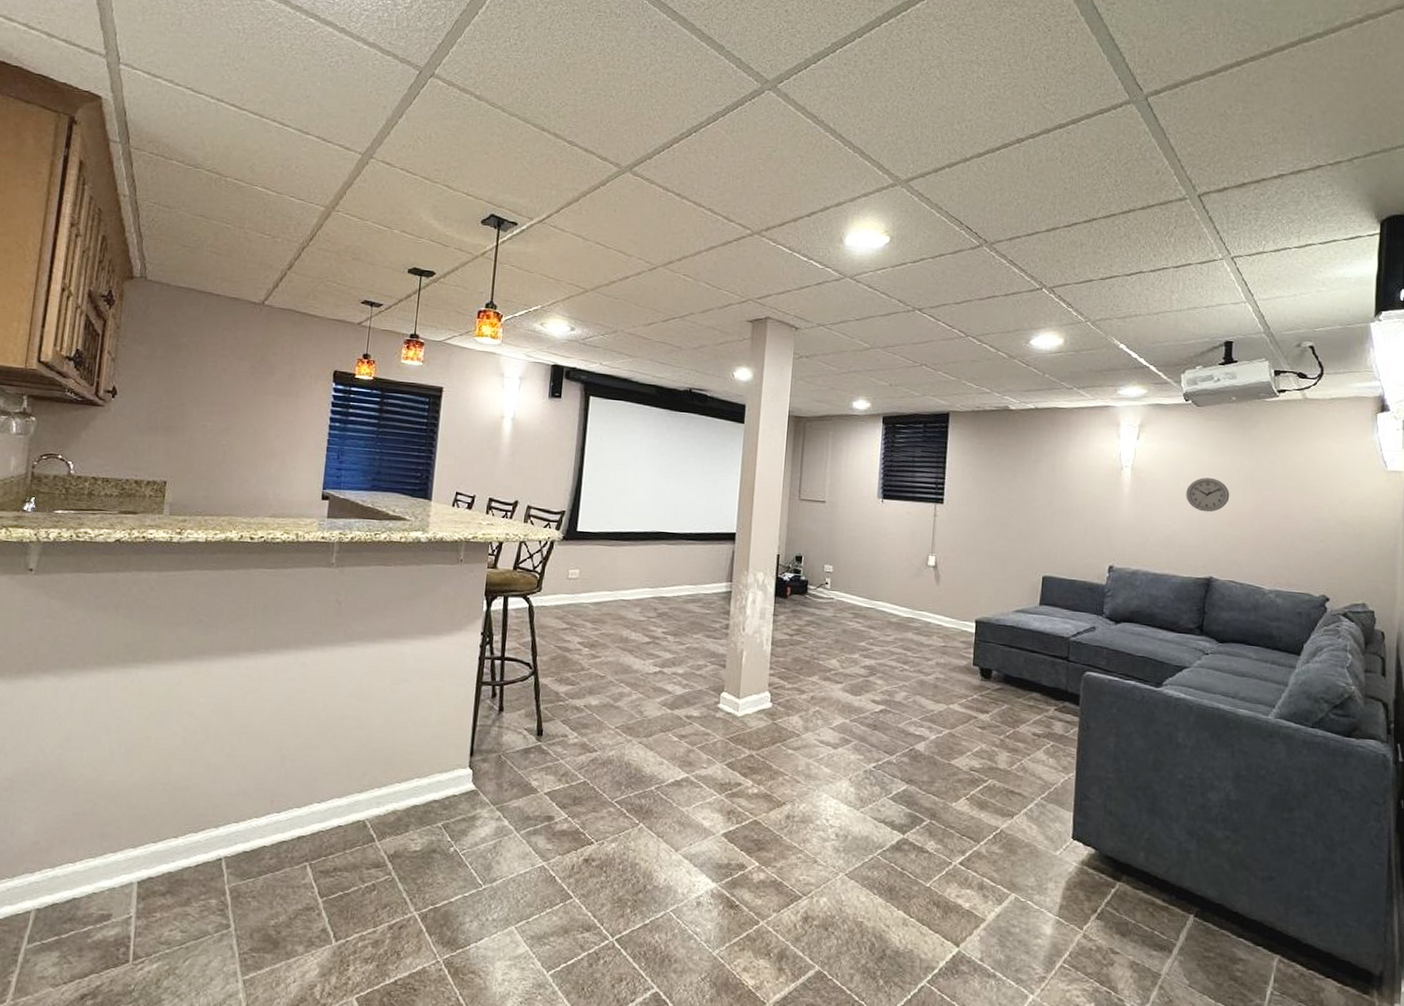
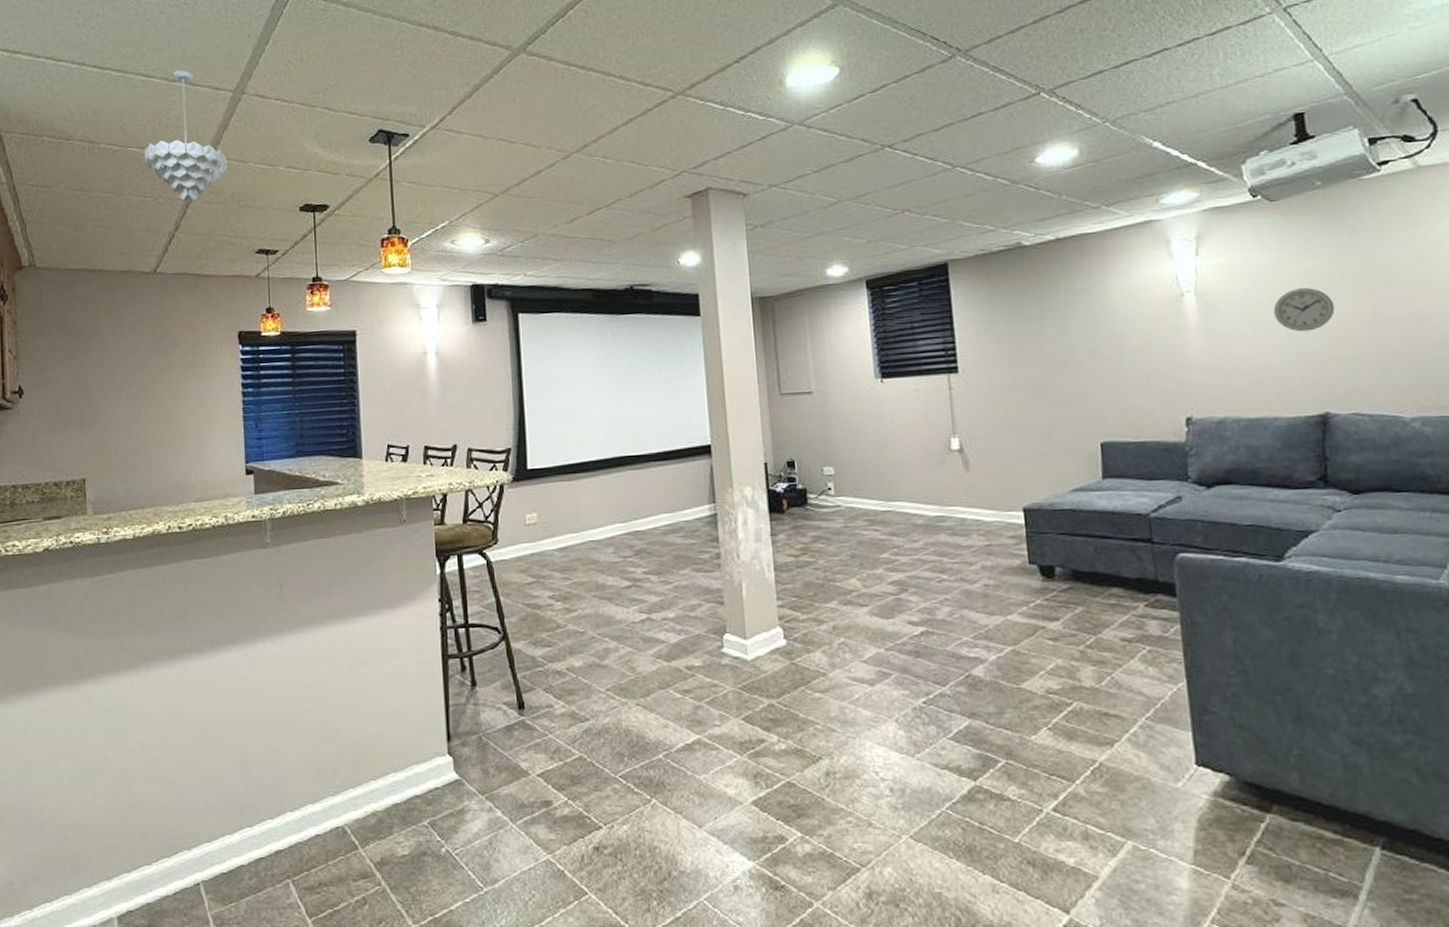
pendant light: none [268,124,348,247] -> present [144,69,228,203]

